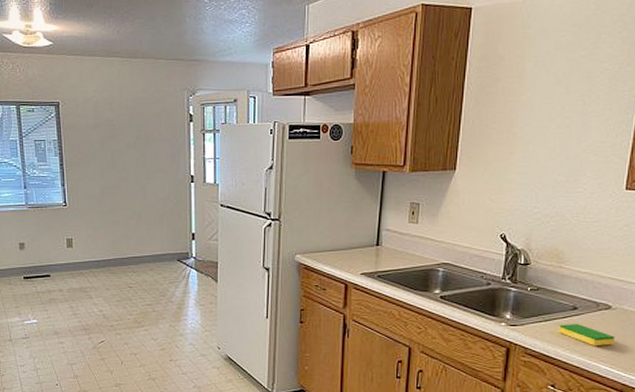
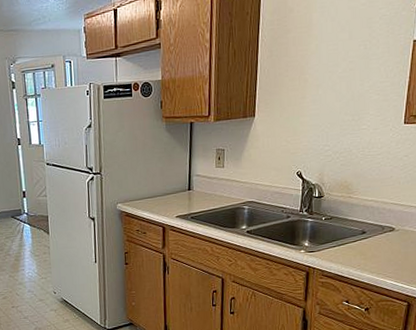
dish sponge: present [559,324,615,346] -> none [350,246,399,264]

